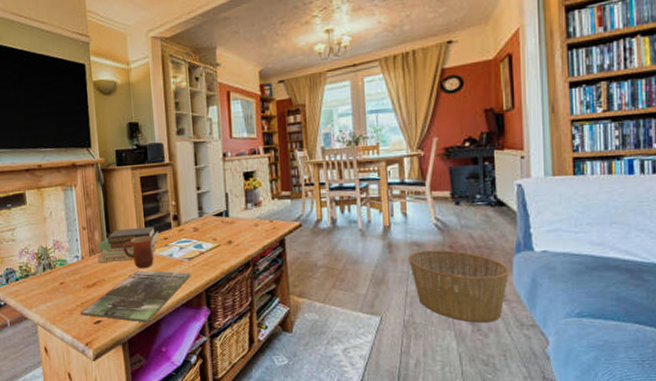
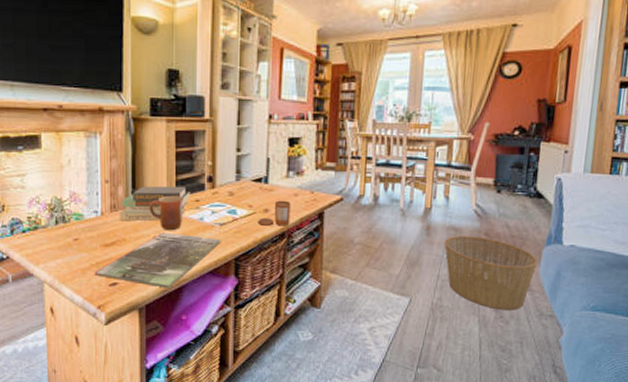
candle: none [223,231,254,257] -> present [258,200,291,226]

